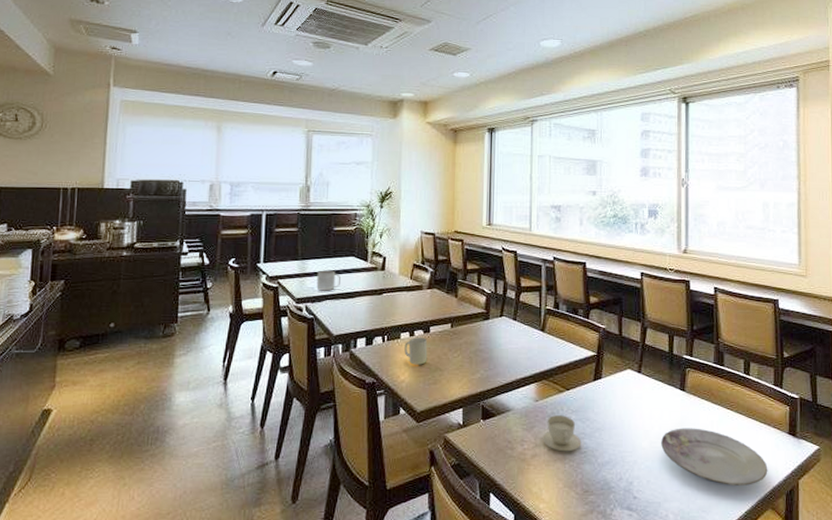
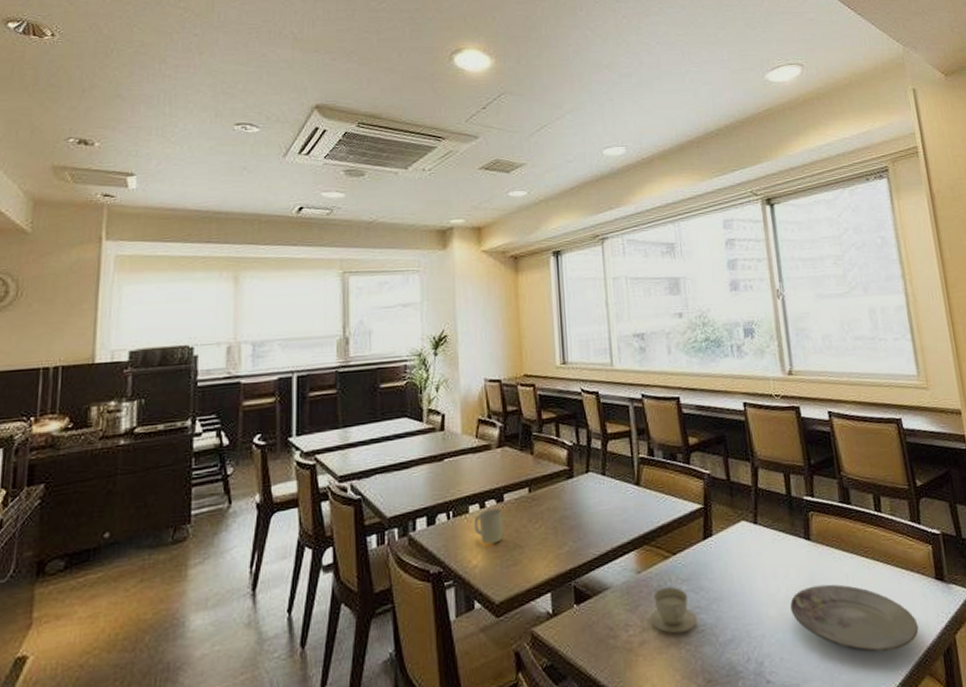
mug: present [316,270,341,291] -> none [363,436,392,464]

